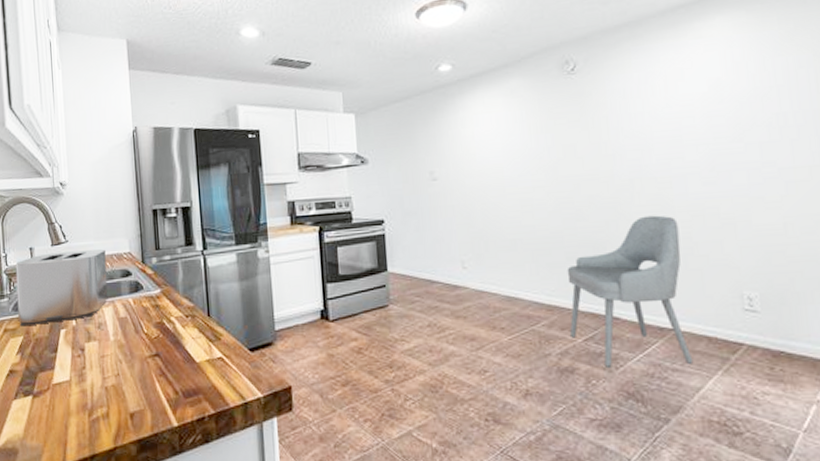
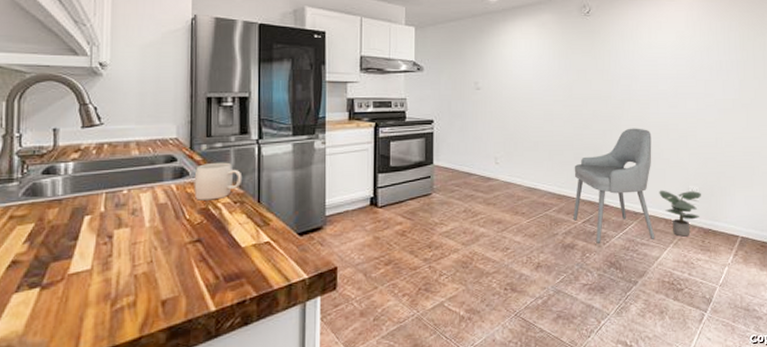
toaster: present [15,249,108,327] -> none [30,134,148,213]
mug: none [148,275,192,315] -> present [194,162,243,201]
potted plant: none [695,297,764,361] -> present [659,190,701,237]

